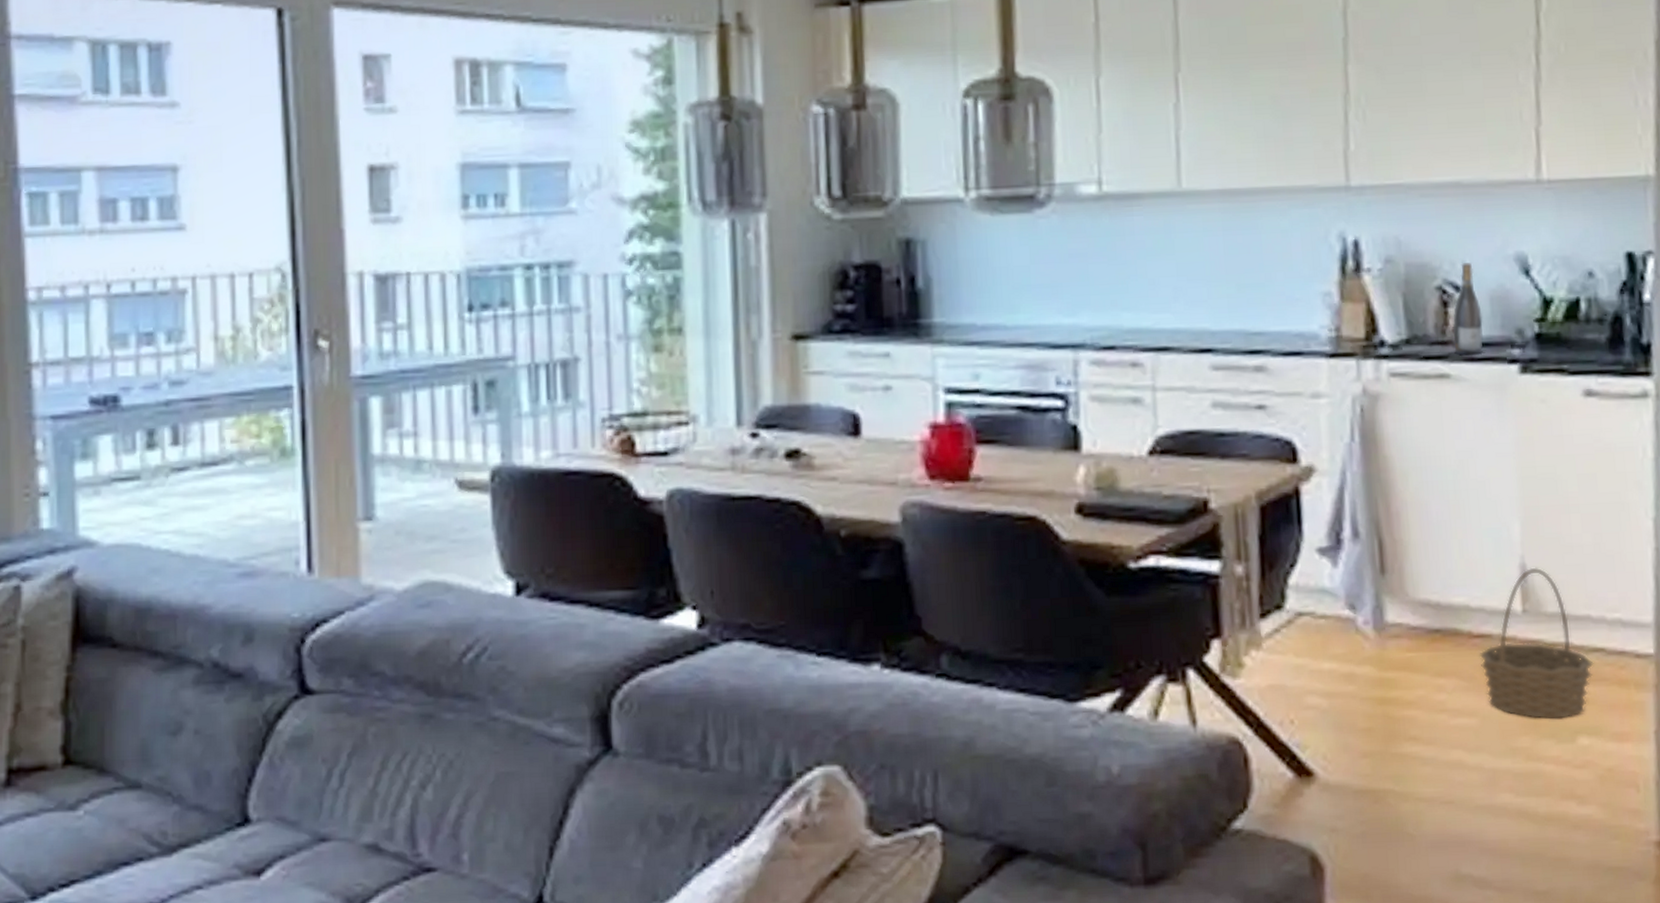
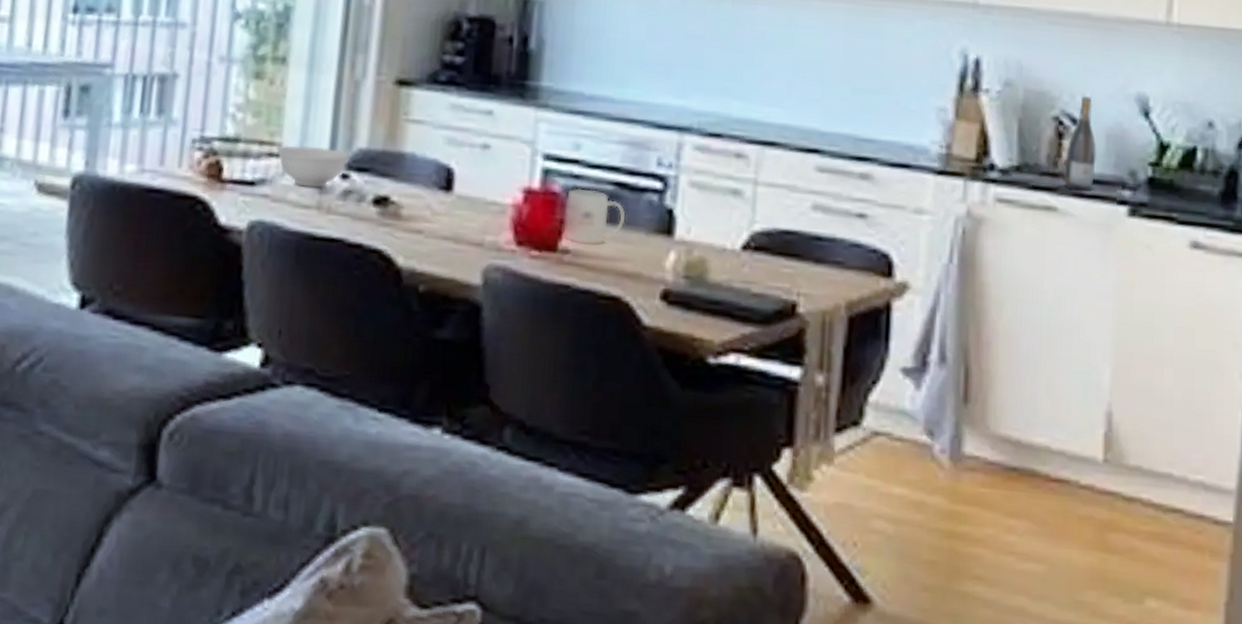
bowl: none [686,409,756,451] -> present [277,145,349,188]
mug: none [971,416,1032,470] -> present [563,188,625,246]
basket: present [1479,567,1594,719] -> none [1054,416,1171,577]

